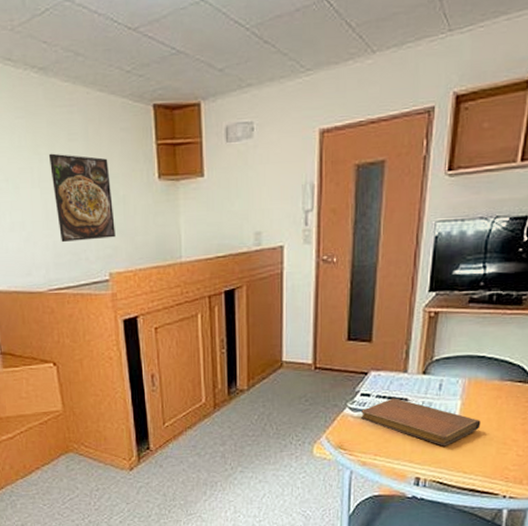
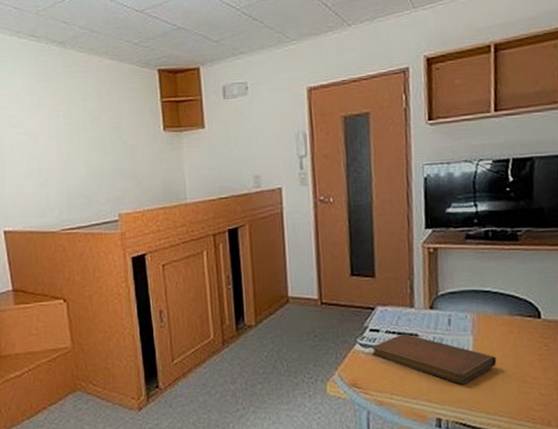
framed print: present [48,153,116,243] -> none [64,110,125,187]

